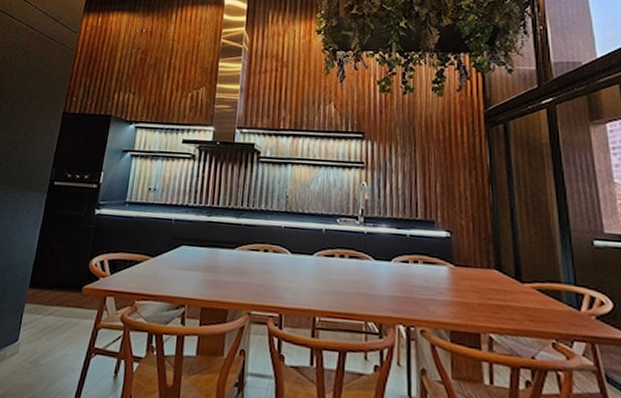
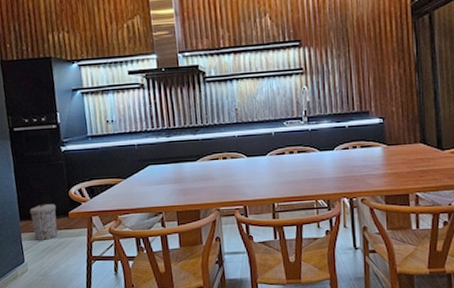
trash can: none [38,271,72,318] -> present [30,203,58,241]

